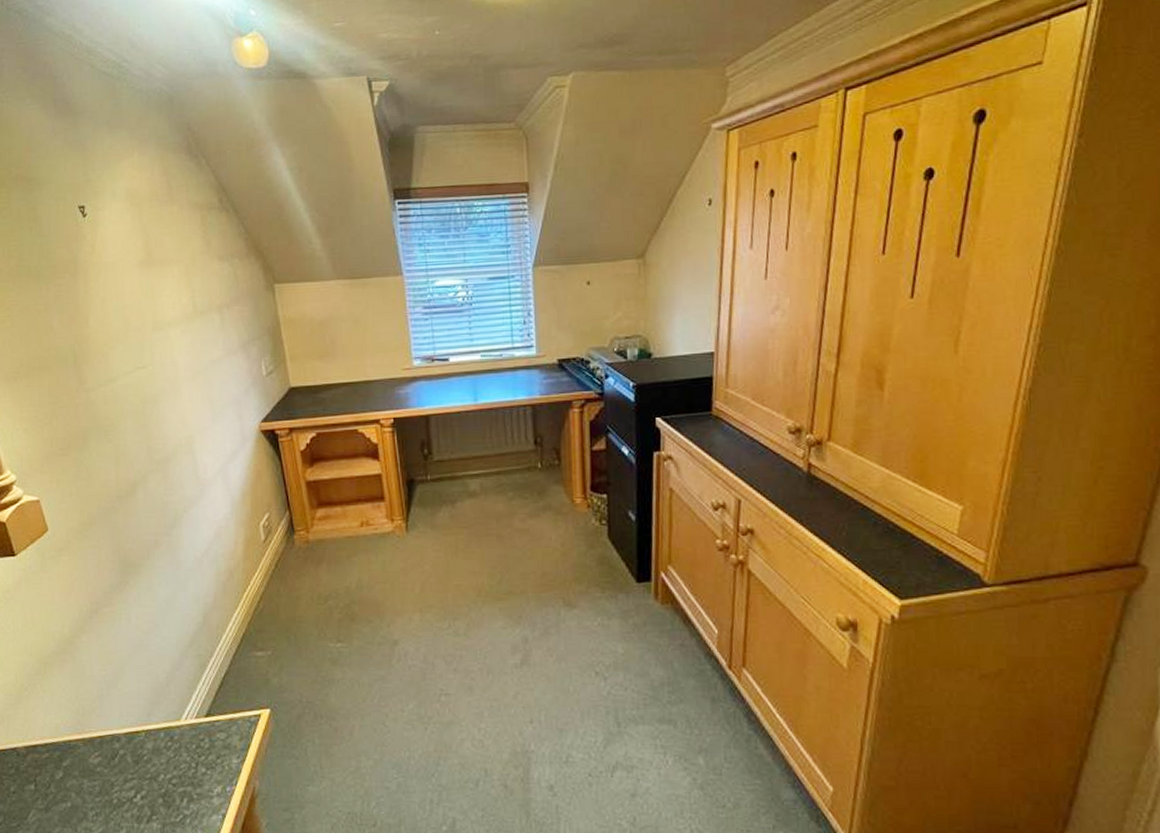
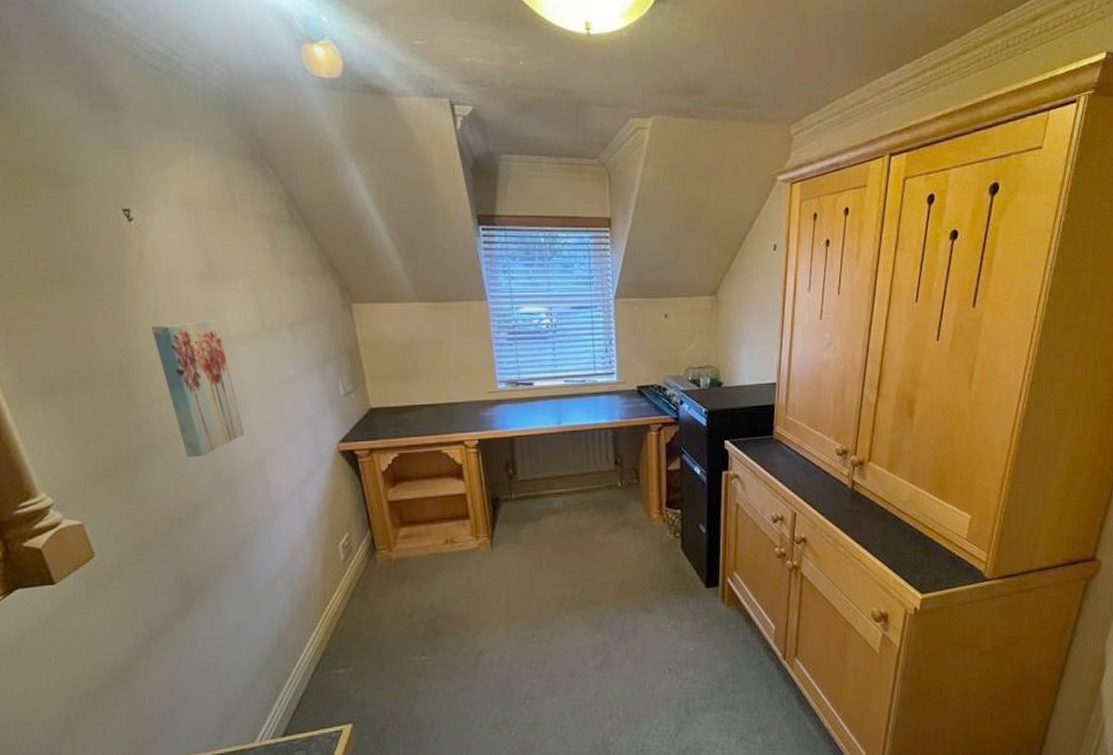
wall art: none [100,305,177,437] -> present [151,320,245,457]

